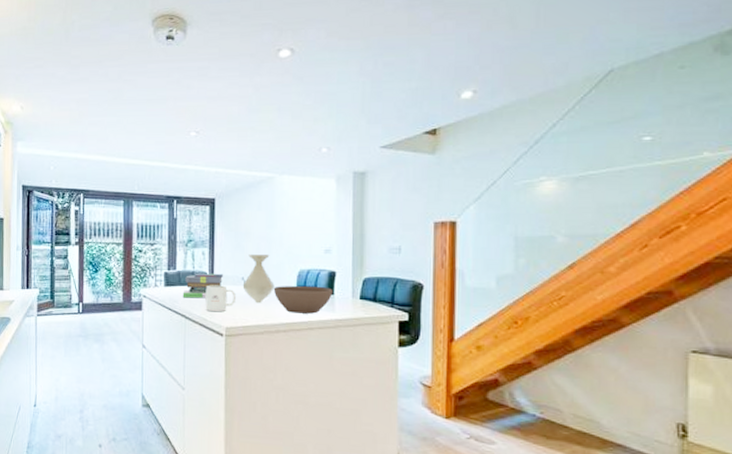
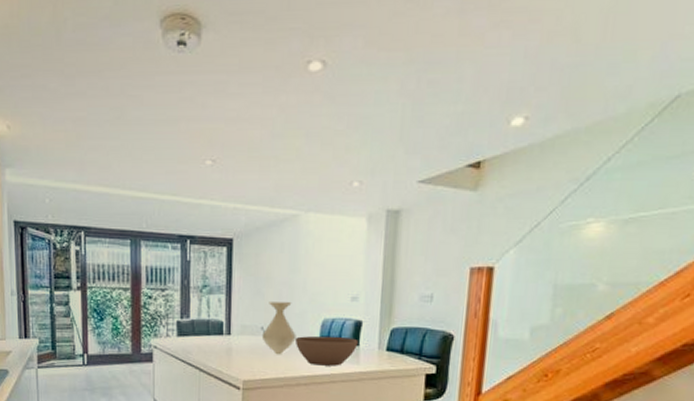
books: present [182,273,224,299] -> none [196,321,242,350]
mug: present [205,285,237,312] -> none [221,335,255,365]

